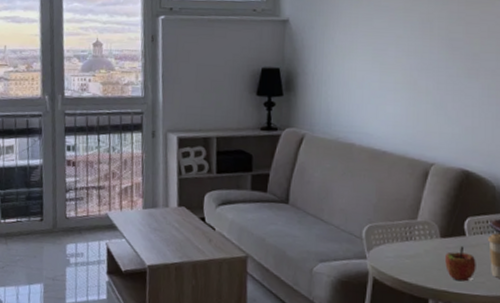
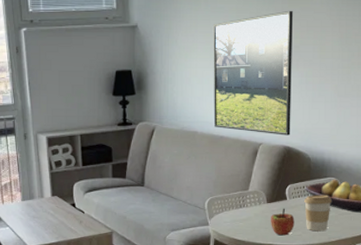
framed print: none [375,13,471,157] -> present [212,10,293,136]

